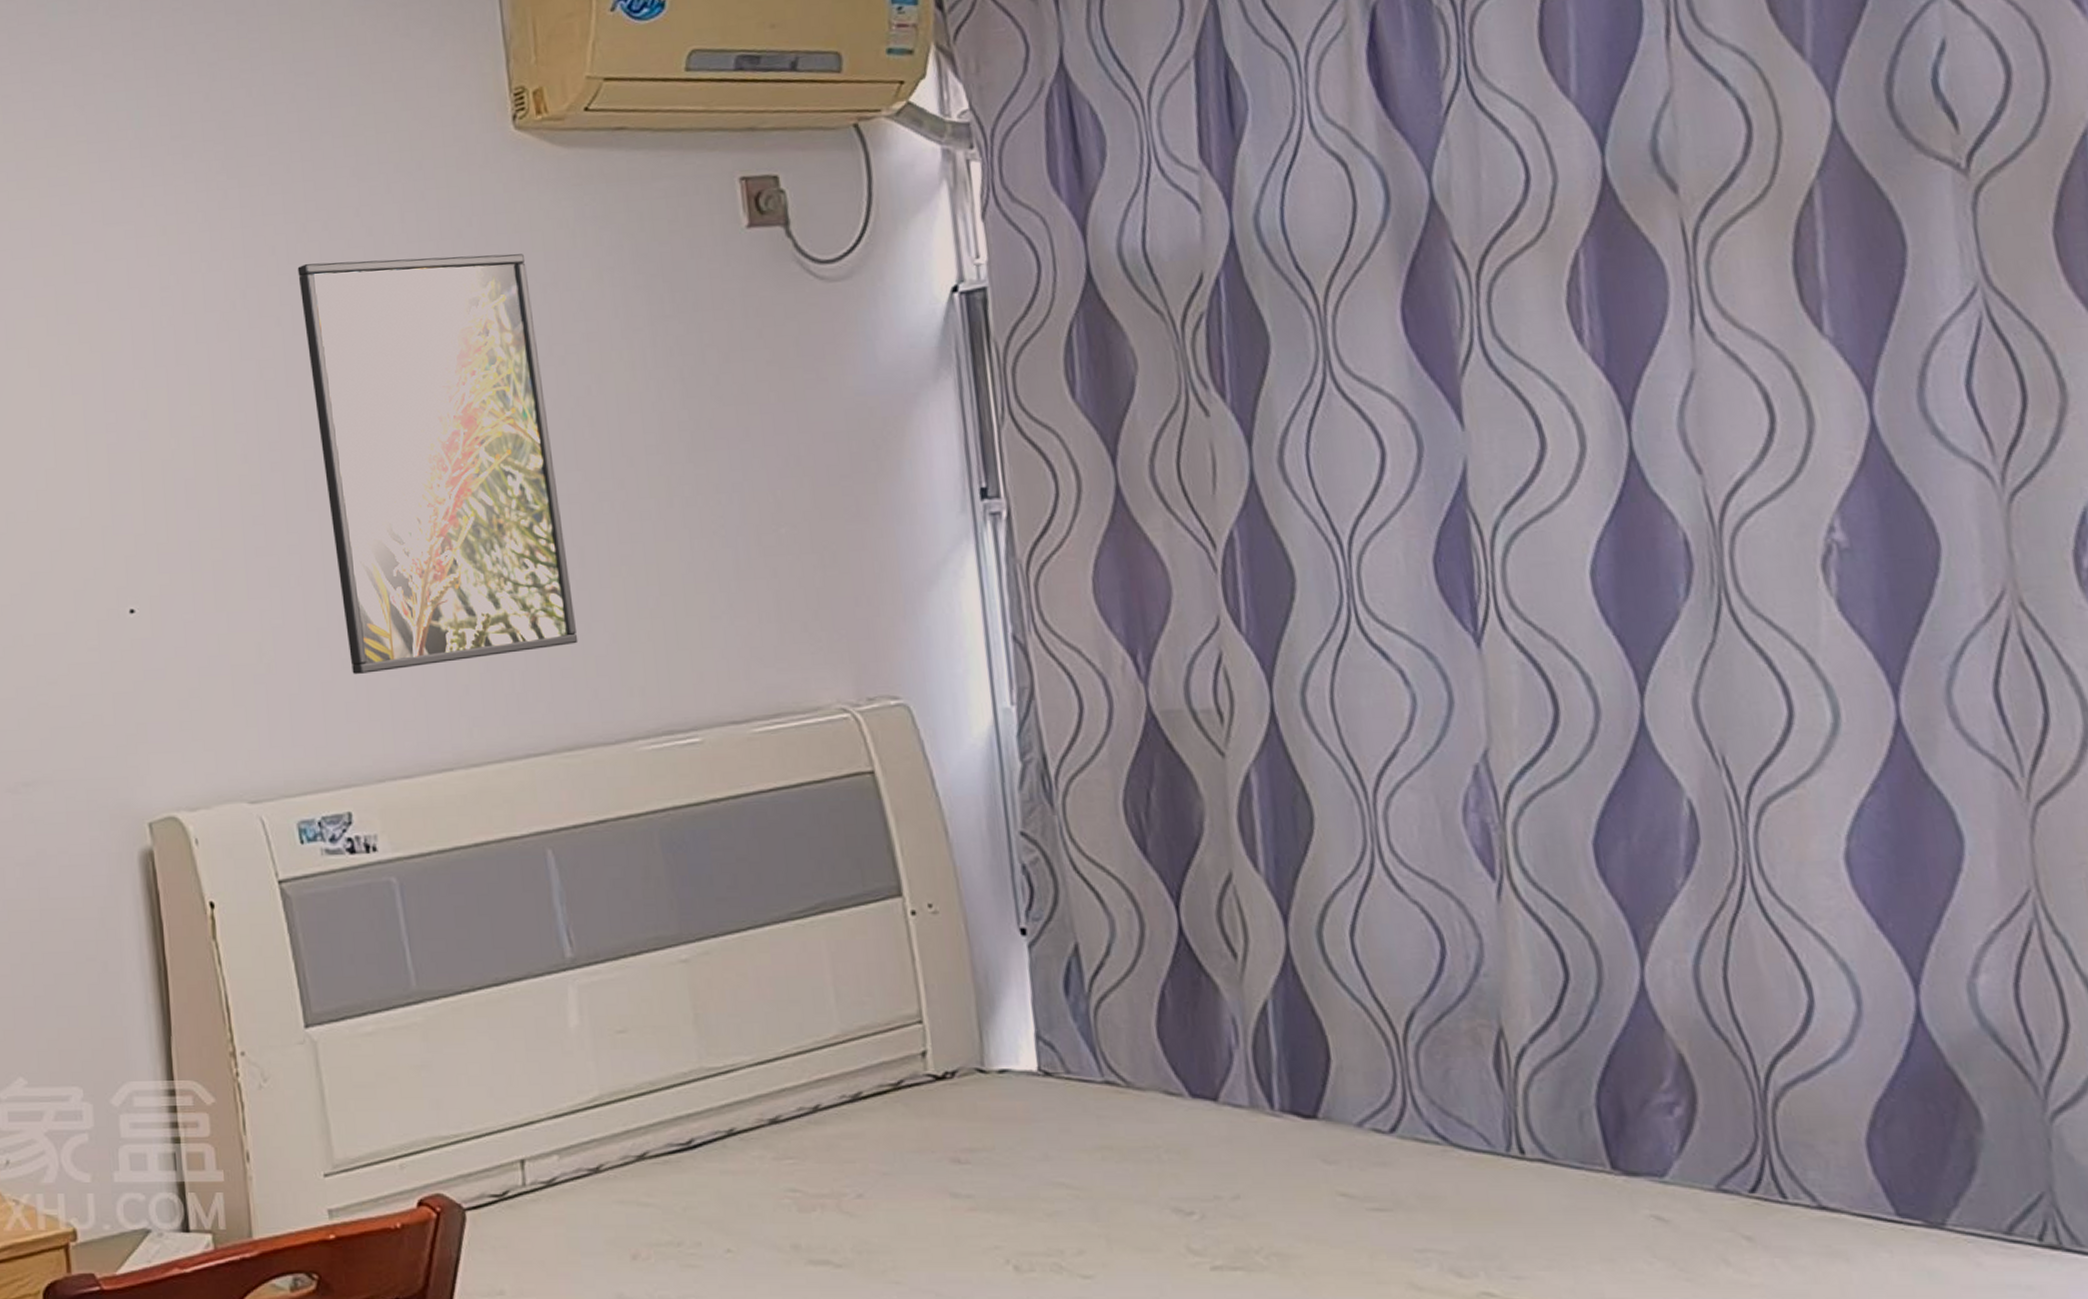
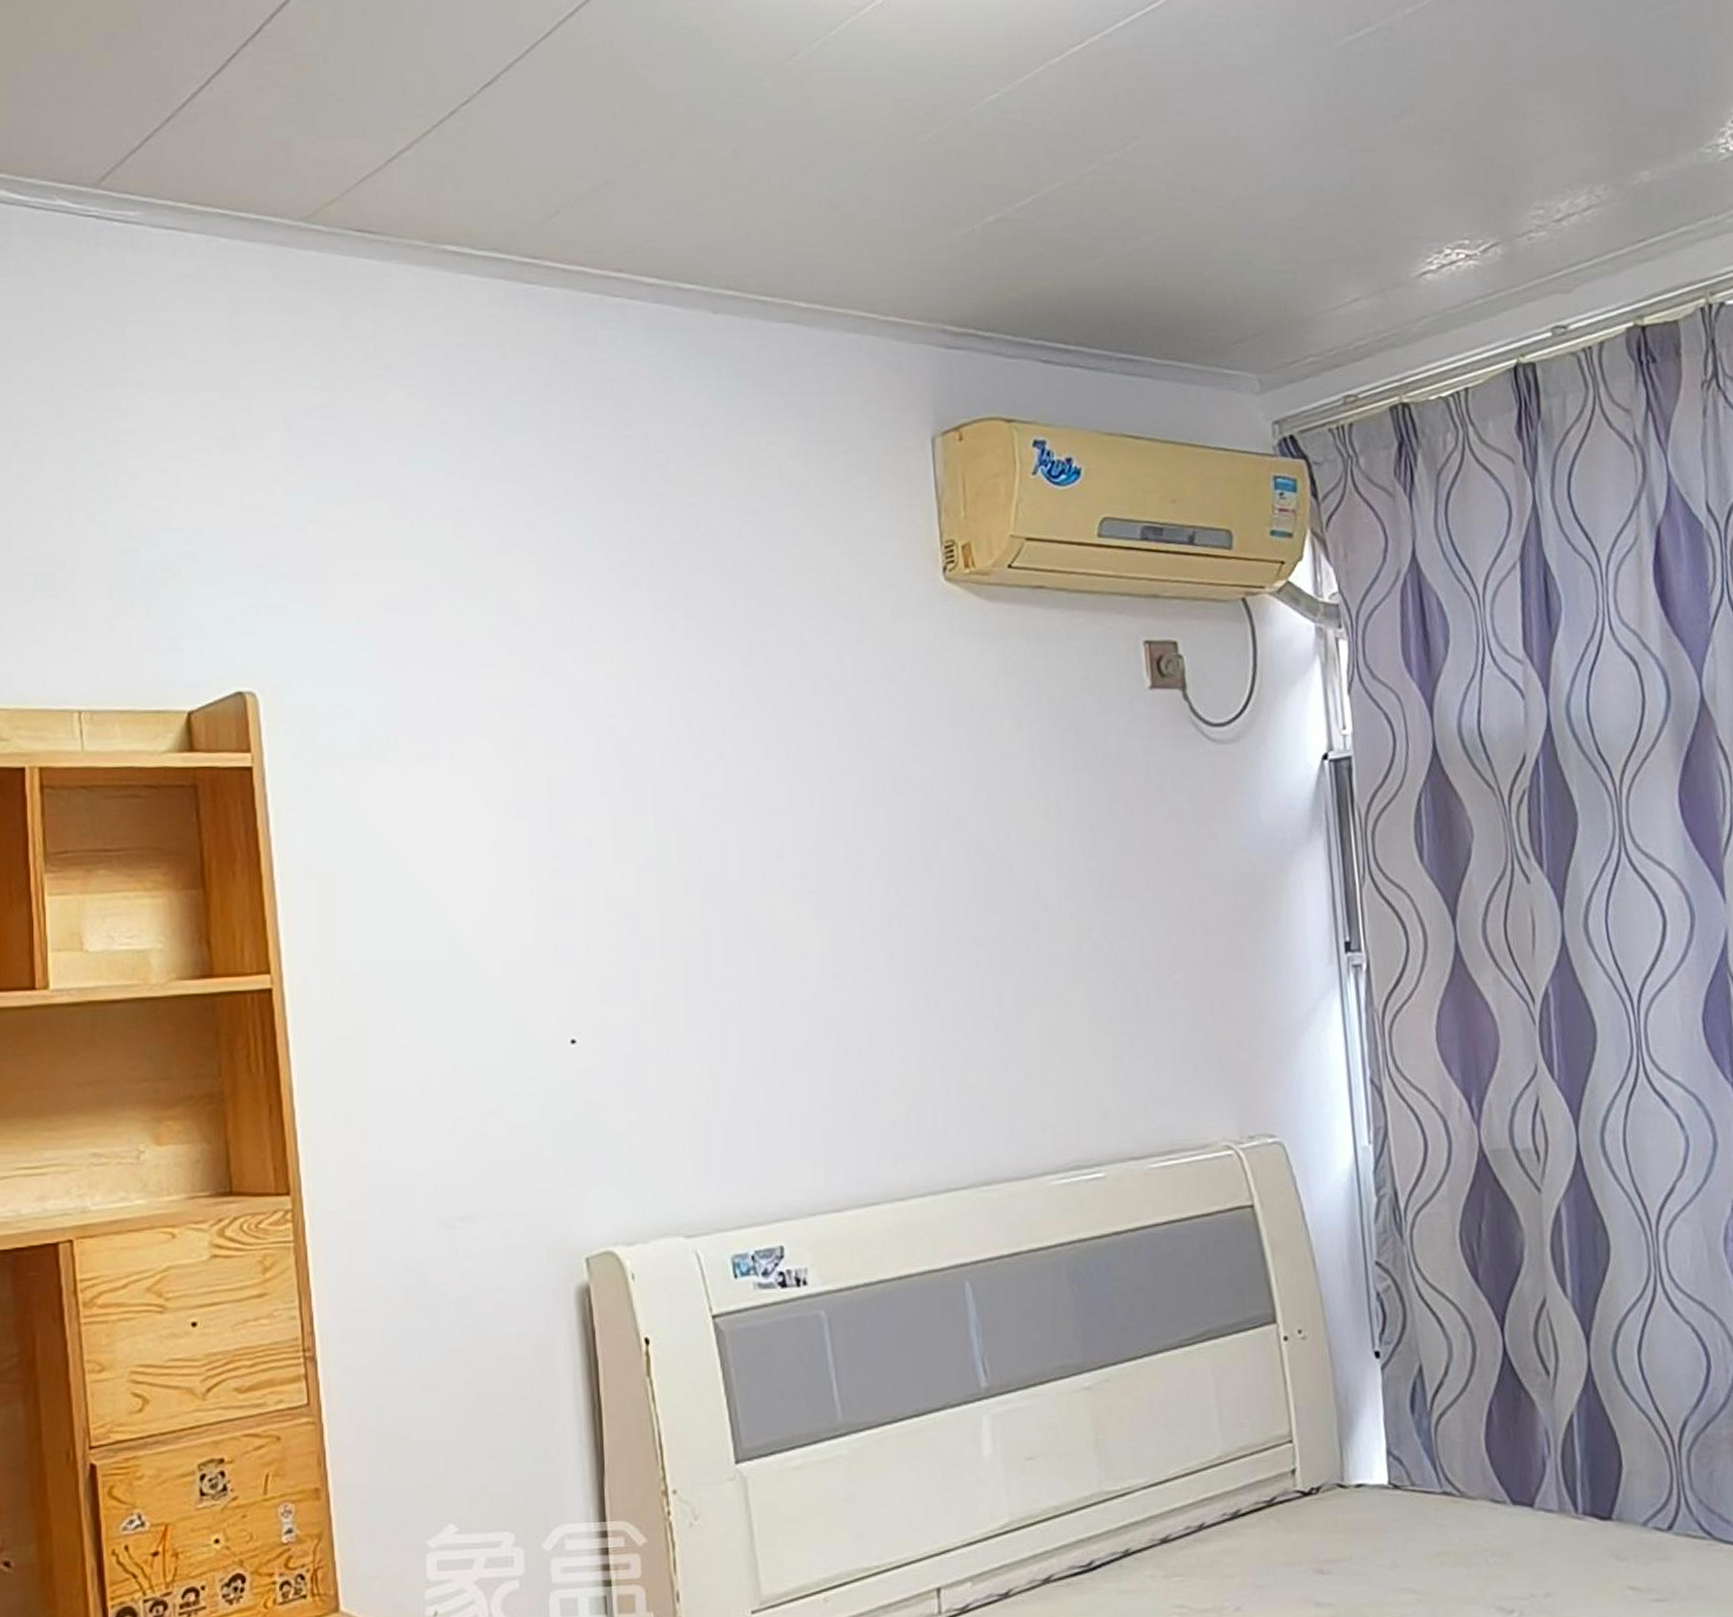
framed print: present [297,254,579,674] -> none [740,699,996,1108]

